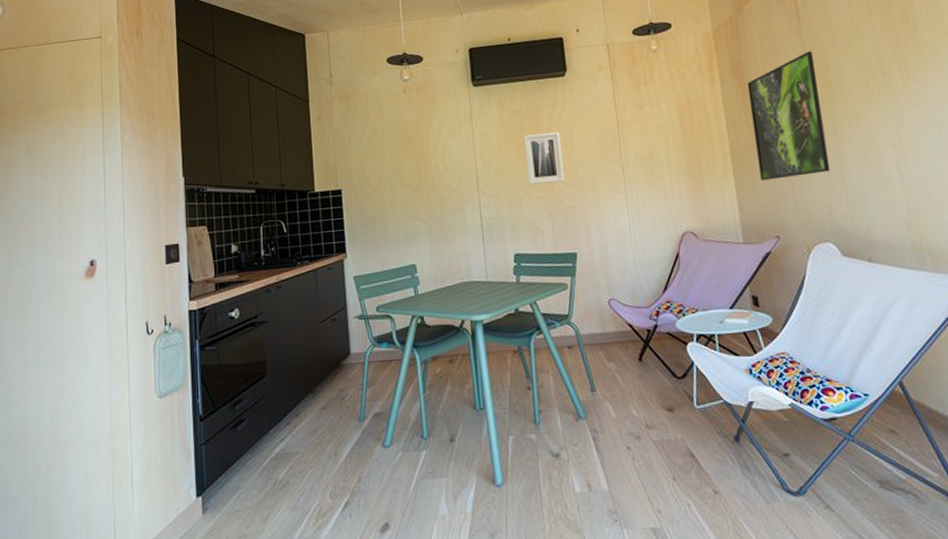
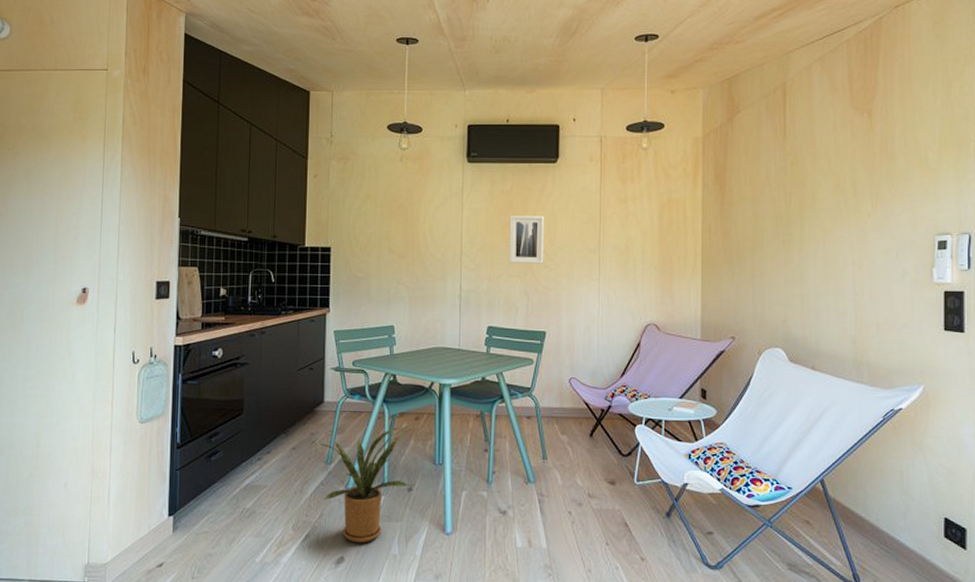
house plant: none [342,373,452,506] -> present [312,427,410,543]
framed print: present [747,51,831,181] -> none [725,166,793,284]

